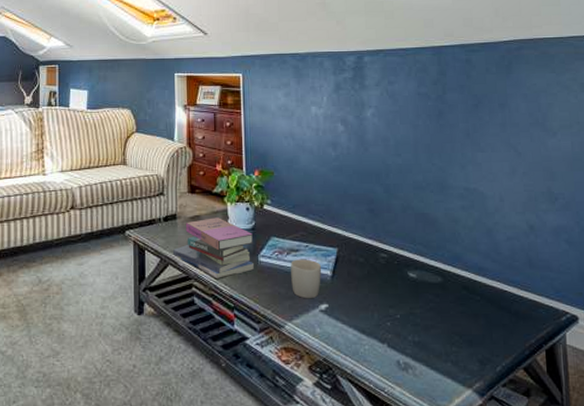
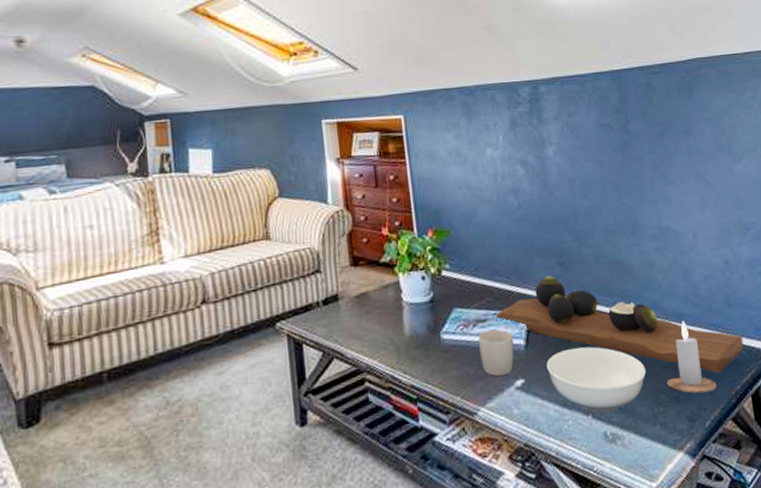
books: present [172,218,254,280] -> none [336,292,436,369]
decorative tray: none [307,220,542,325] -> present [496,276,744,373]
bowl: none [349,285,443,343] -> present [546,347,647,412]
candle: none [461,274,511,341] -> present [667,321,717,393]

